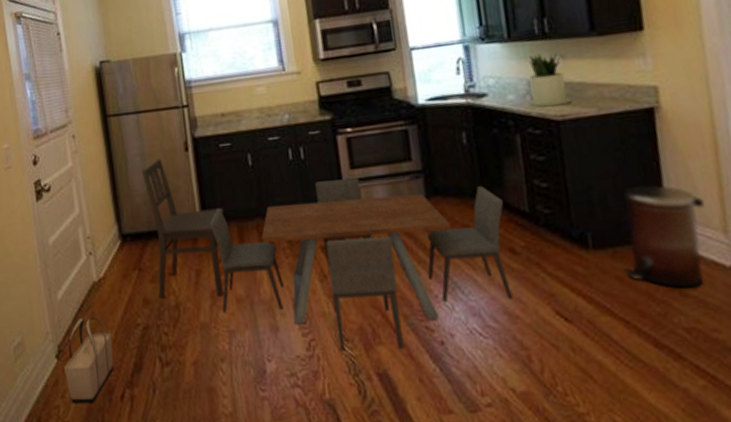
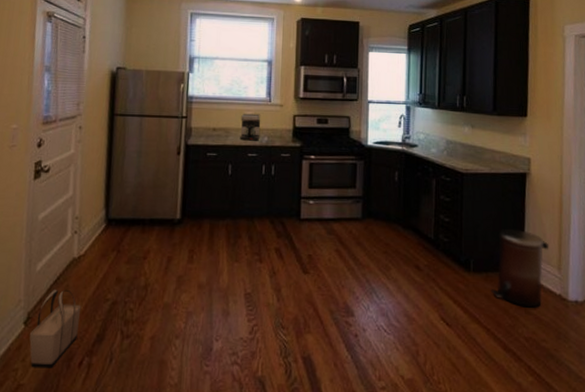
dining chair: present [142,158,225,299] -> none [131,157,202,282]
dining set: present [209,178,513,351] -> none [185,195,417,338]
coffee maker: none [252,87,280,123] -> present [240,113,261,141]
planter: present [528,52,571,108] -> none [445,121,473,162]

